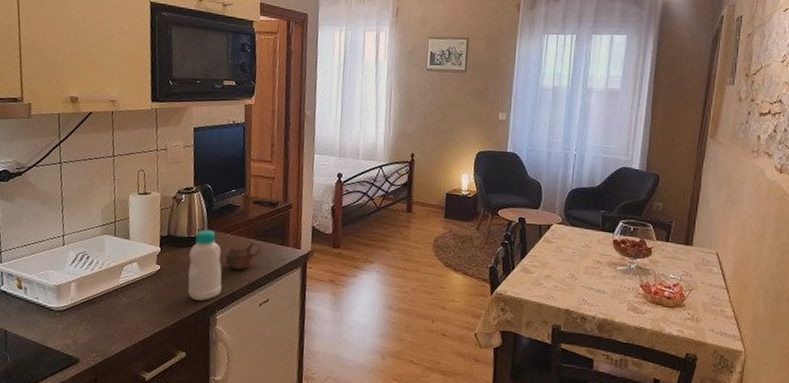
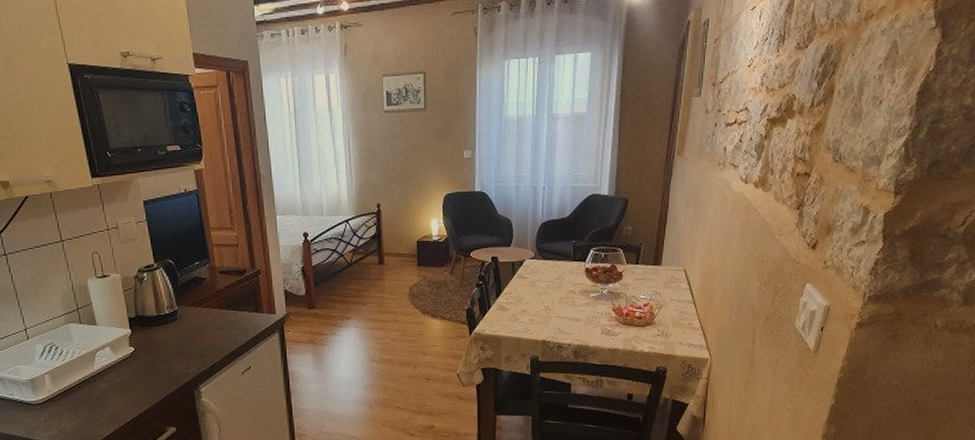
bottle: present [187,229,222,301] -> none [161,305,201,377]
cup: present [225,242,262,269] -> none [200,312,236,341]

